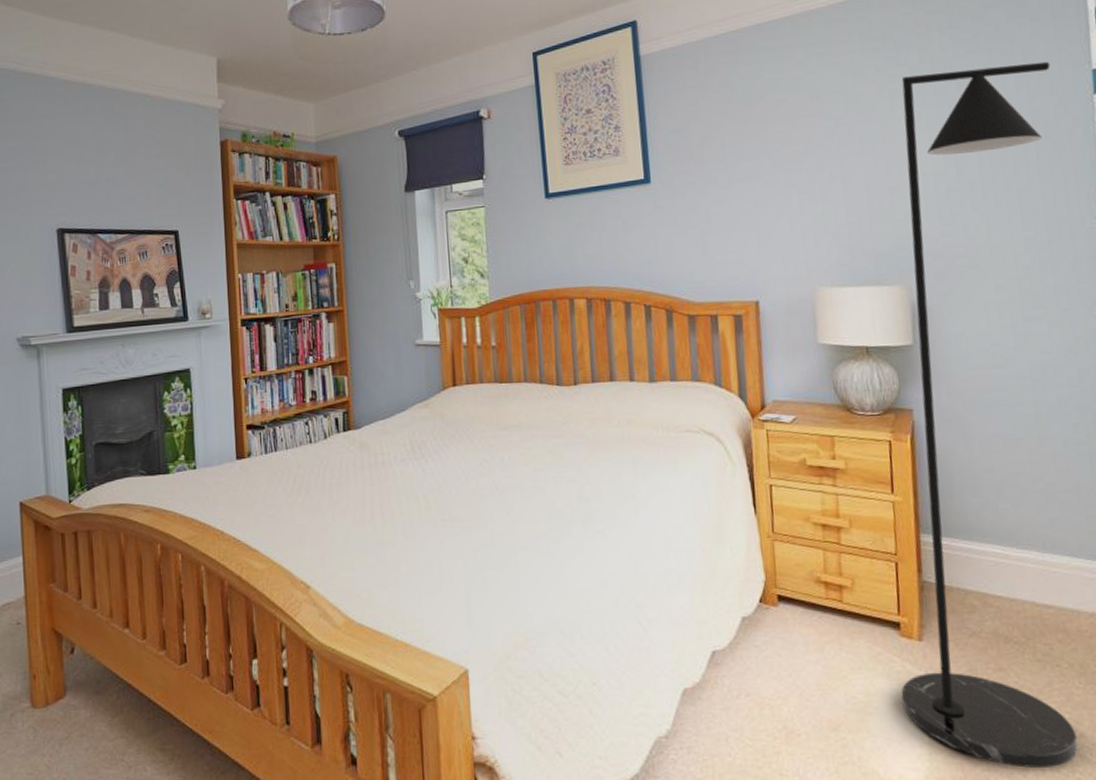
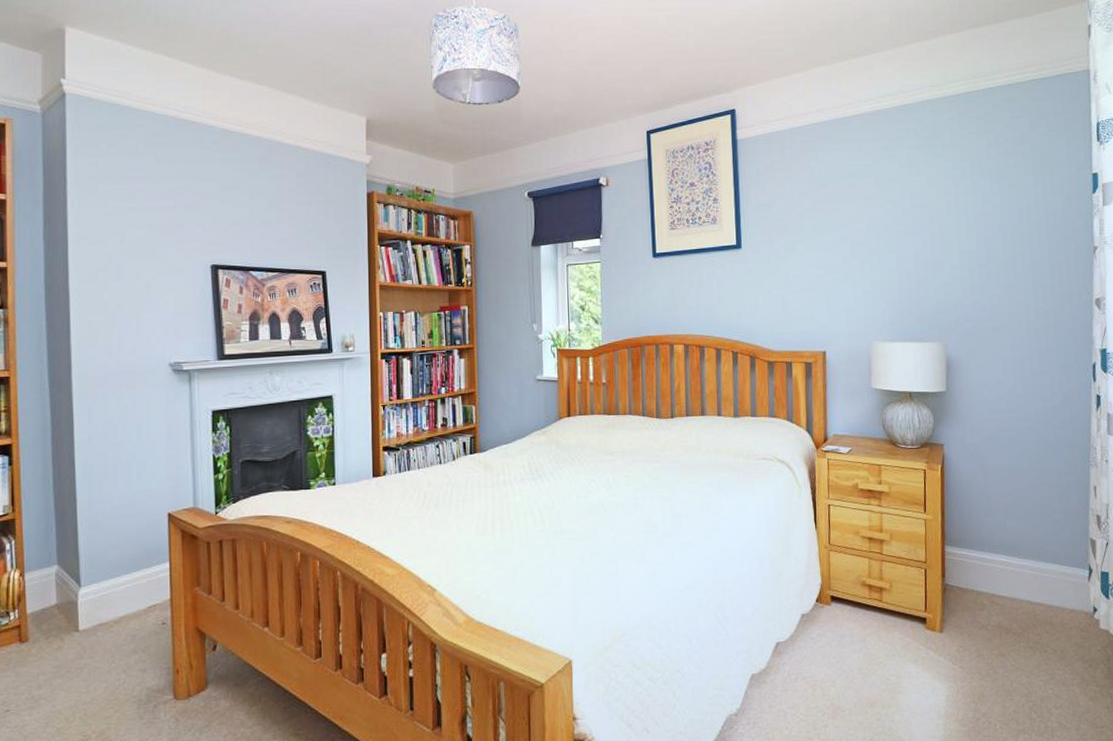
floor lamp: present [901,61,1078,768] -> none [924,165,1061,734]

